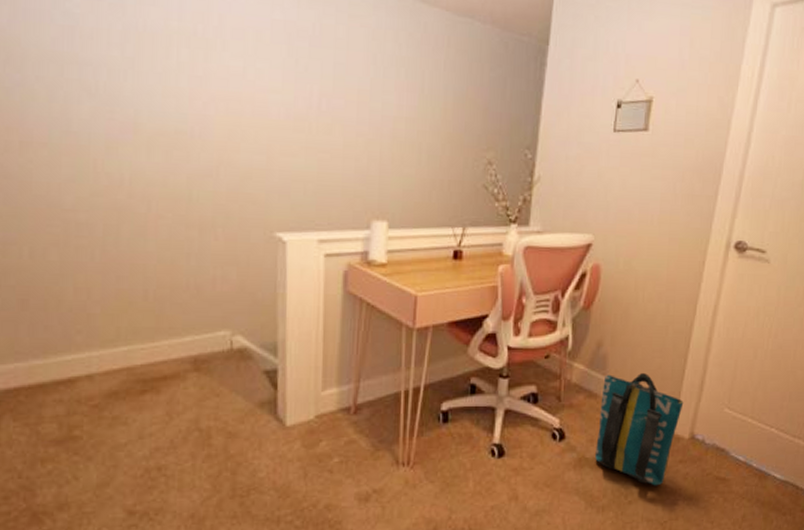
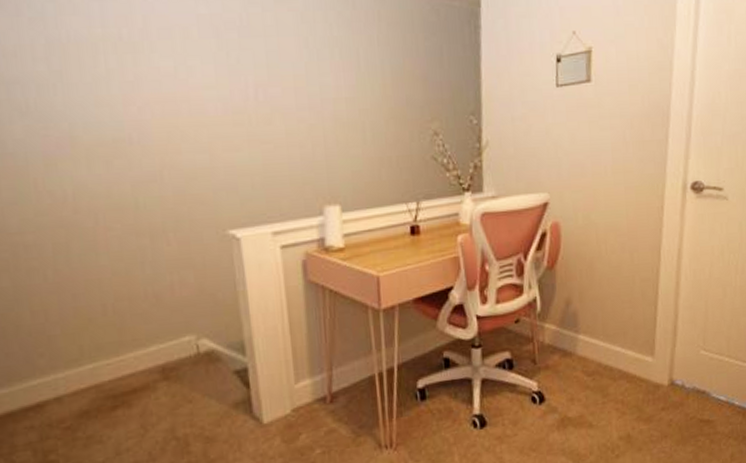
tote bag: present [595,373,684,486] -> none [576,325,659,437]

